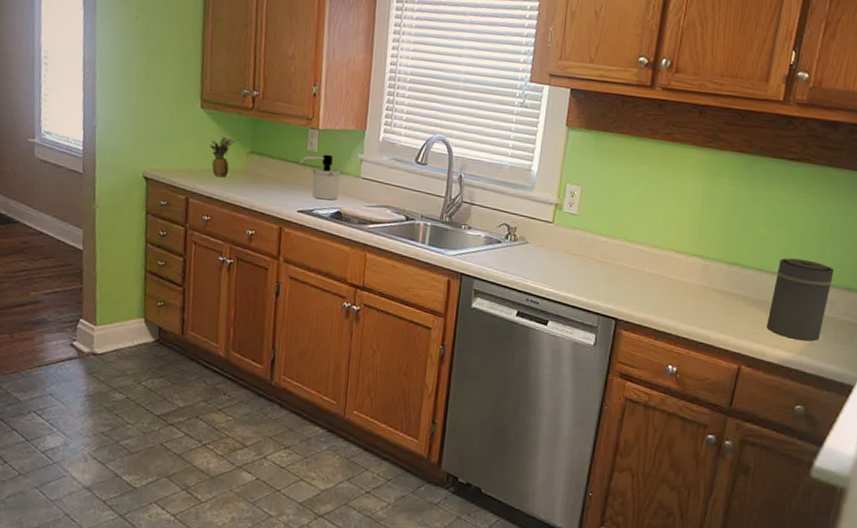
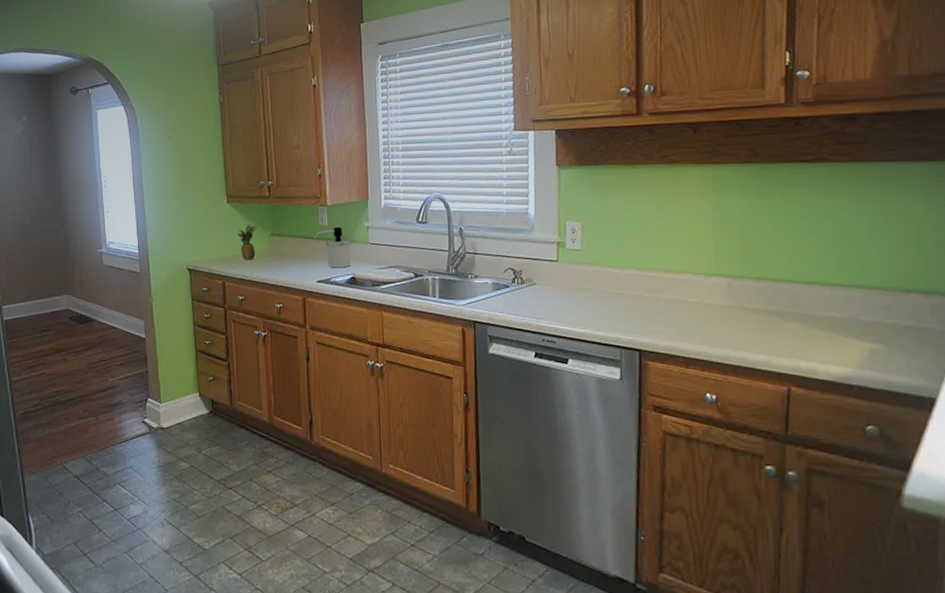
cylinder: present [767,258,834,341] -> none [812,264,884,353]

